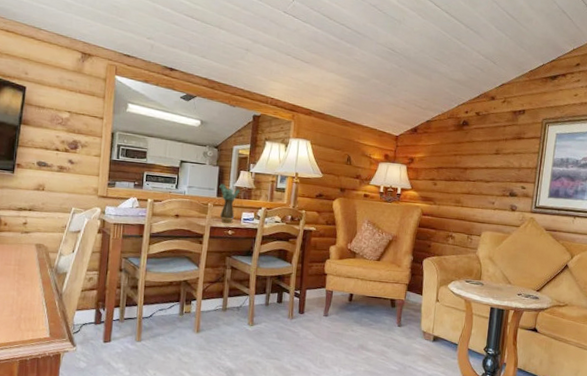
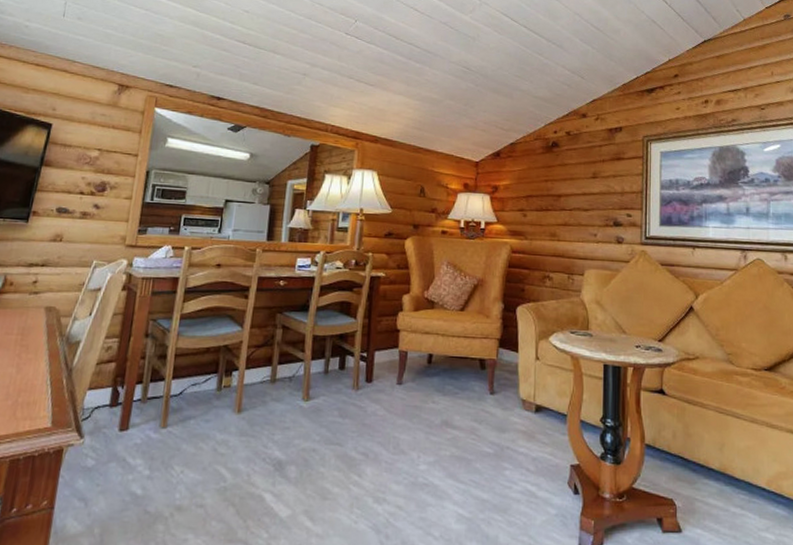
vase: present [219,182,241,224] -> none [270,223,295,272]

